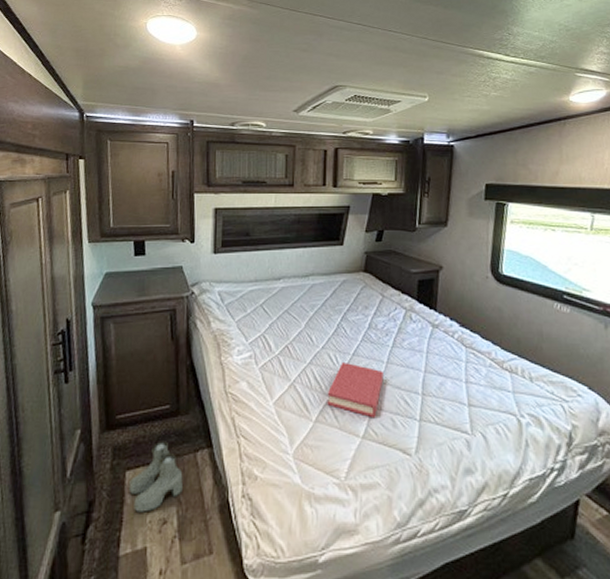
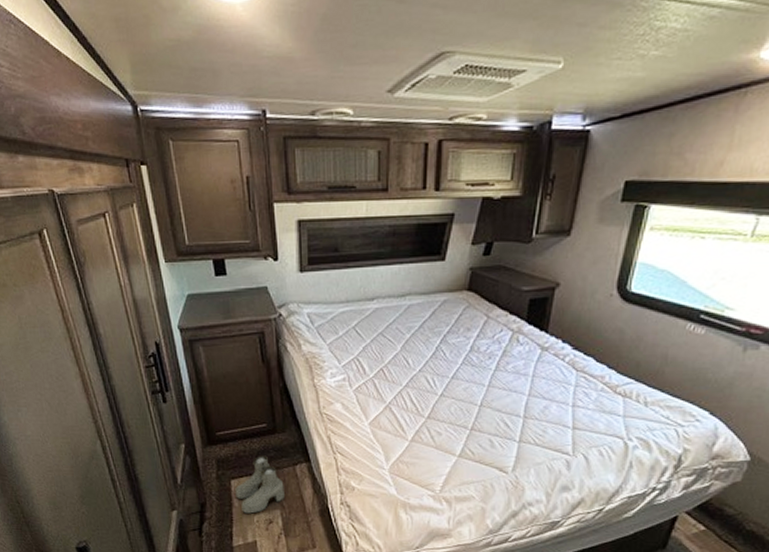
hardback book: present [327,361,384,419] -> none [423,384,484,439]

